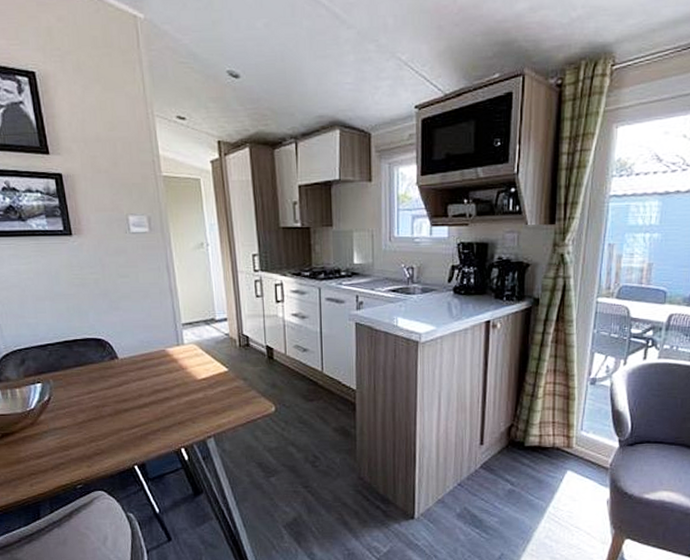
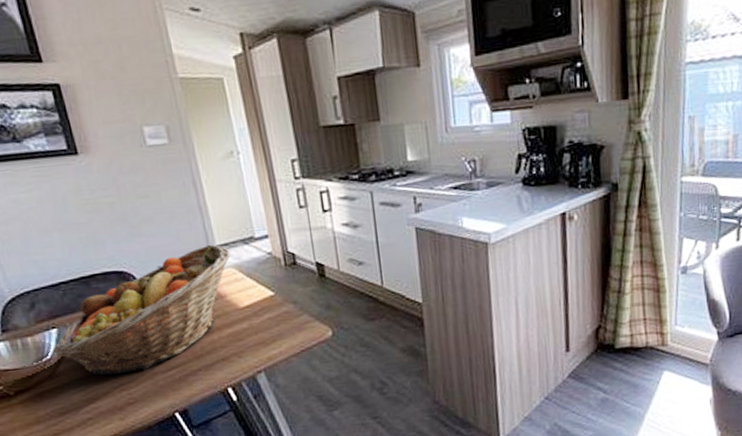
fruit basket: none [37,322,193,427] -> present [53,244,230,375]

